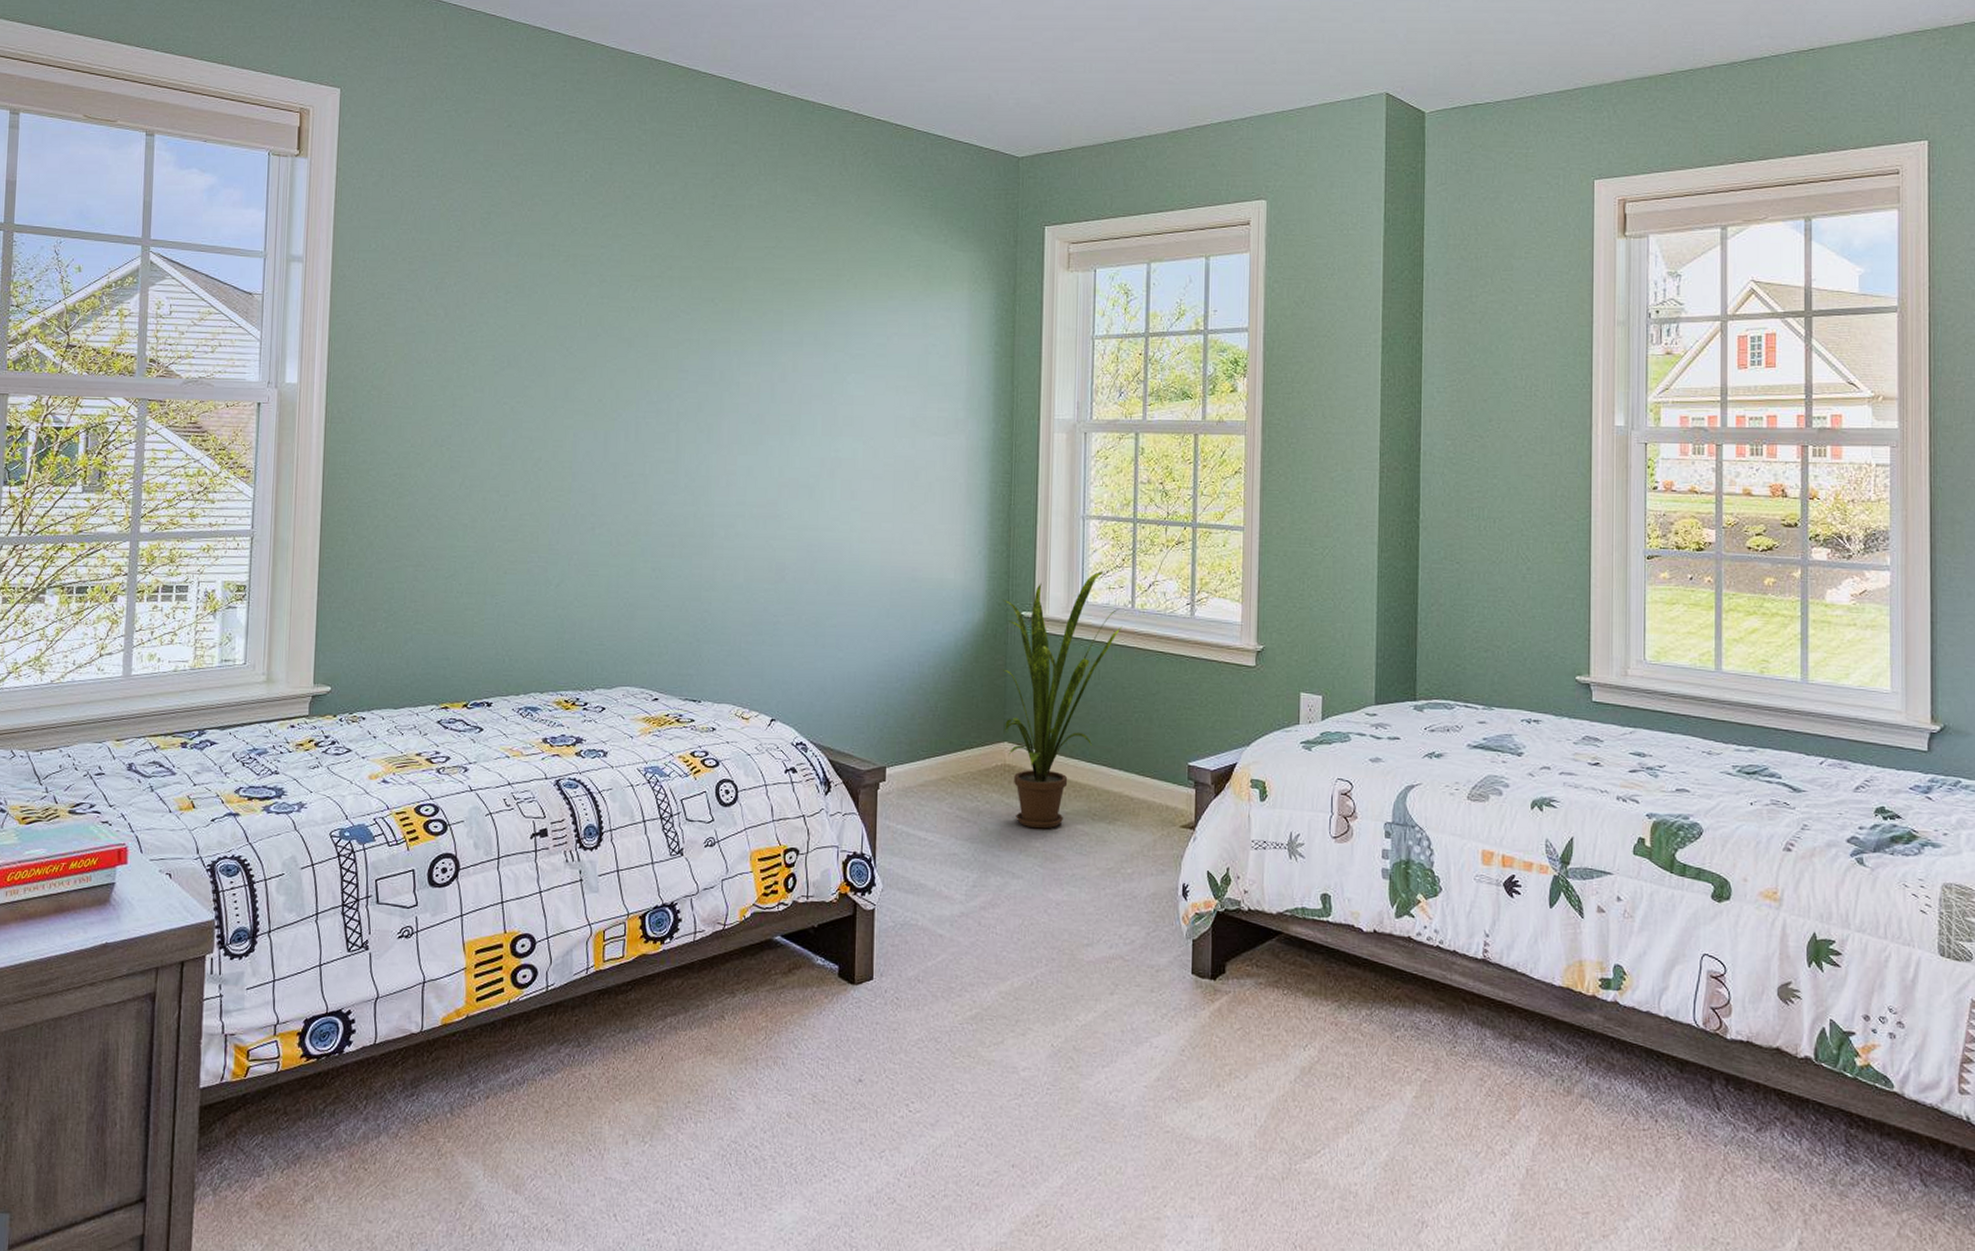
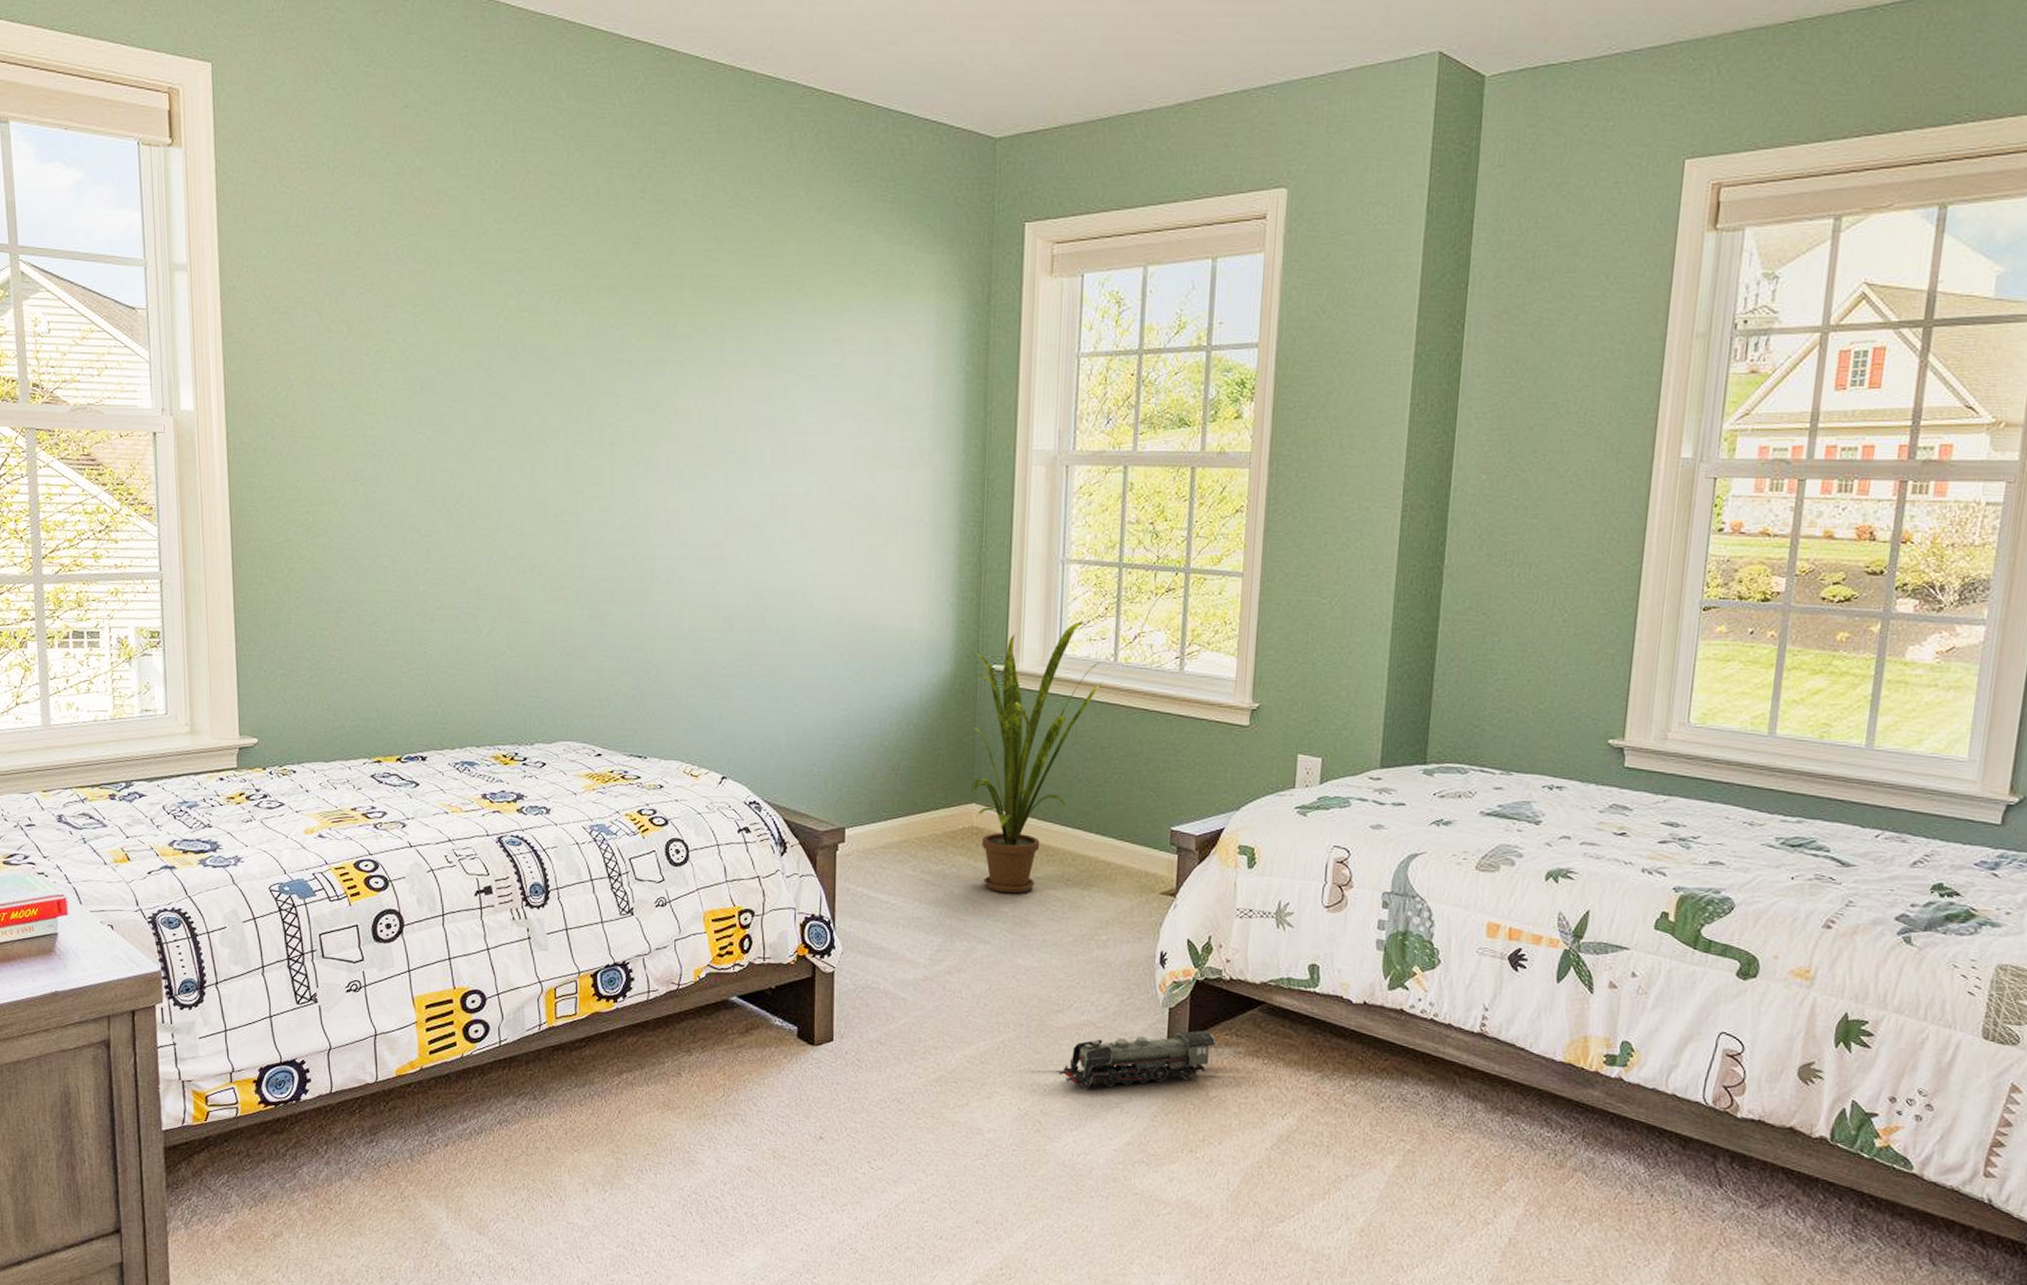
toy train: none [1090,961,1238,1025] -> present [1059,1030,1217,1090]

